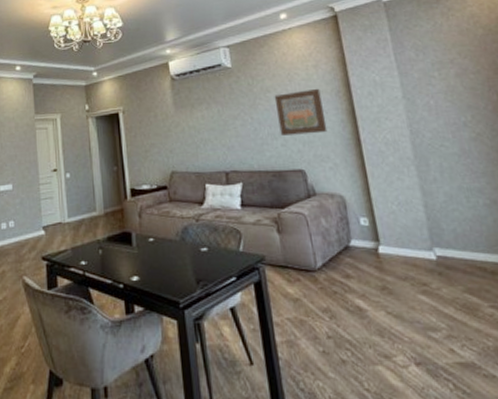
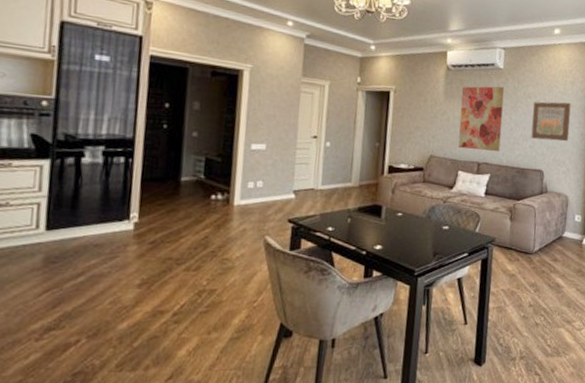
wall art: none [191,86,247,159] -> present [458,86,505,152]

